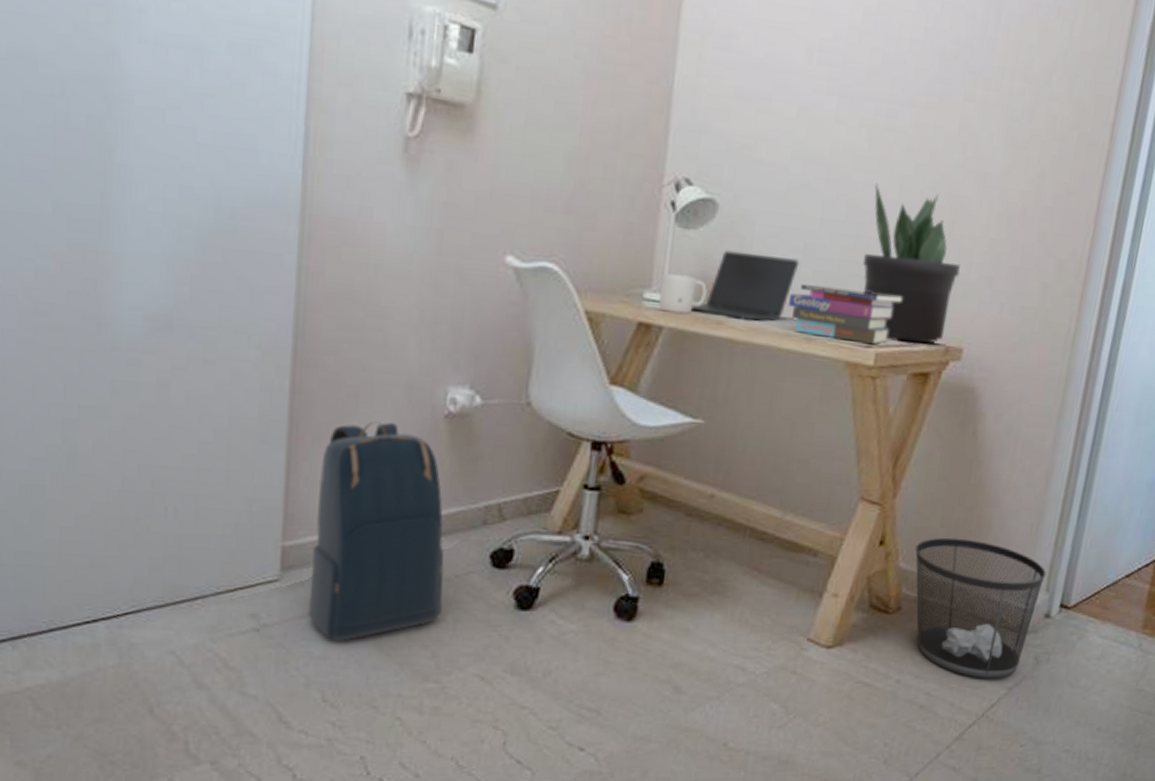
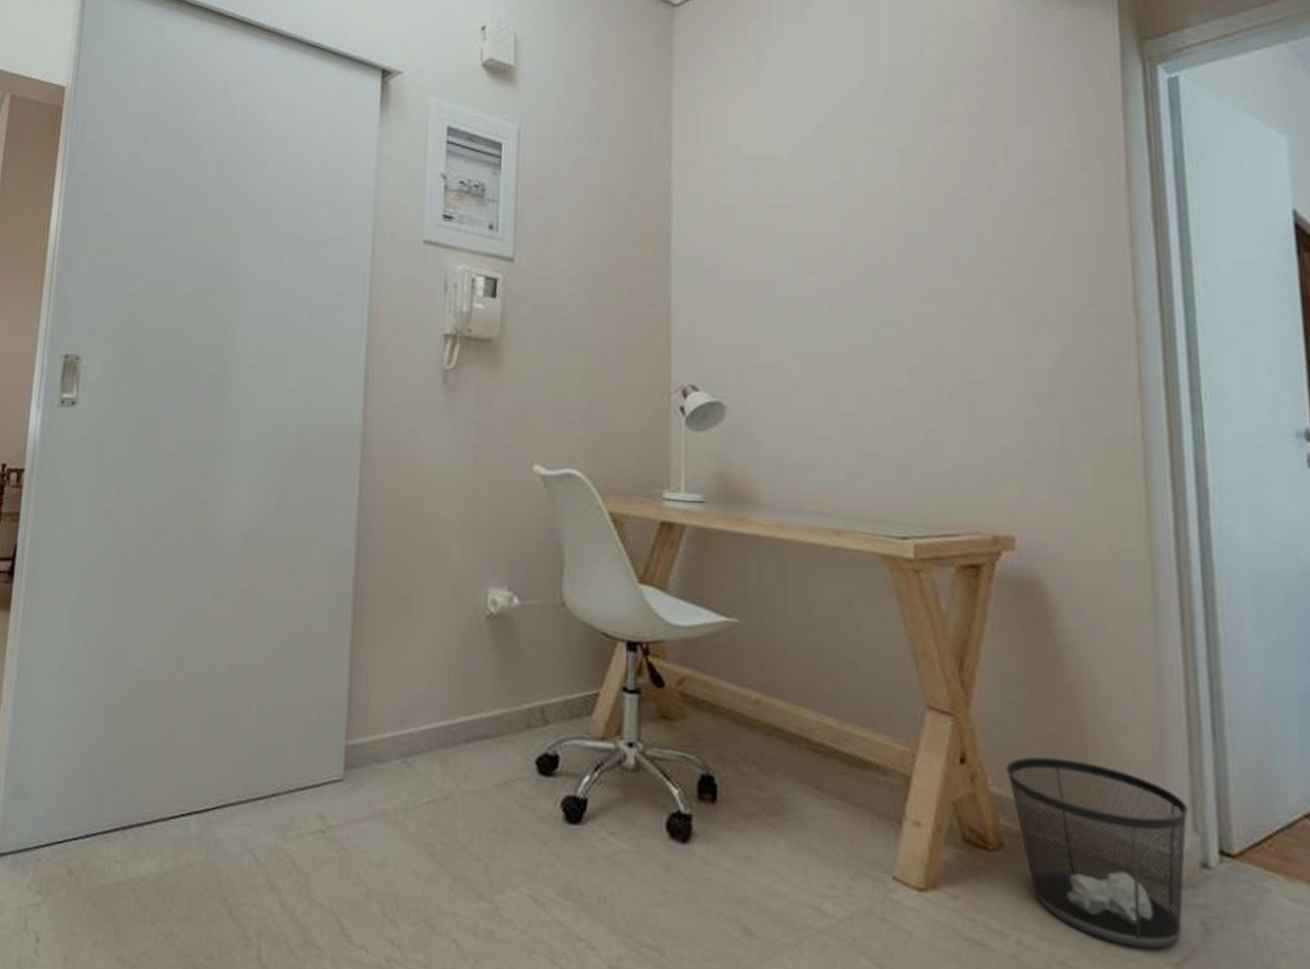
backpack: present [308,421,444,641] -> none [368,623,493,848]
mug: present [658,273,707,314] -> none [678,473,725,512]
laptop: present [692,250,800,322] -> none [712,448,816,517]
books: present [788,283,903,345] -> none [809,476,933,536]
planter: present [862,182,961,345] -> none [882,375,994,534]

